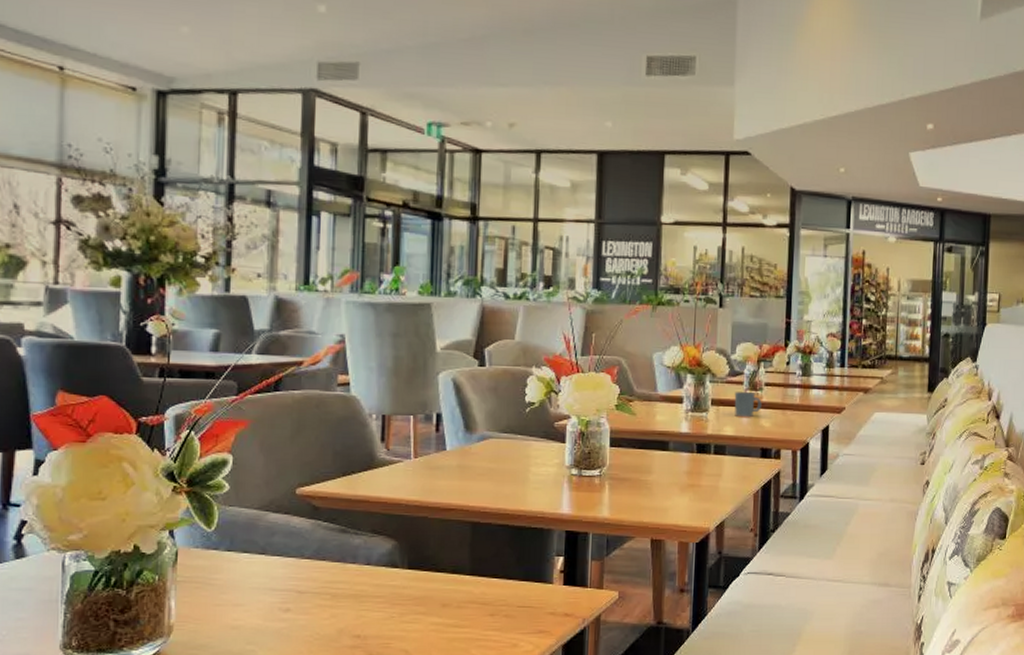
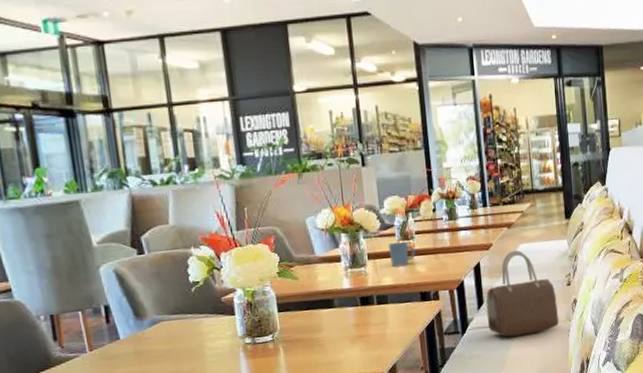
handbag: none [828,417,908,511] -> present [485,250,559,337]

